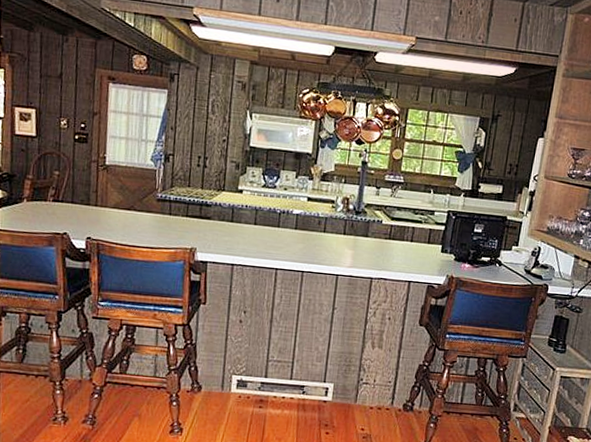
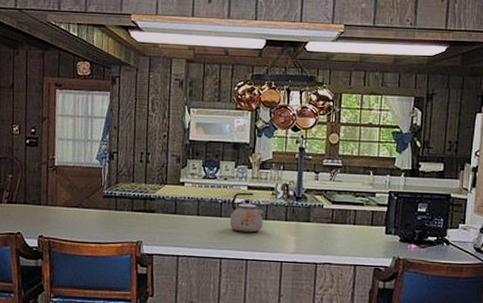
kettle: none [287,203,322,245] -> present [229,192,264,233]

